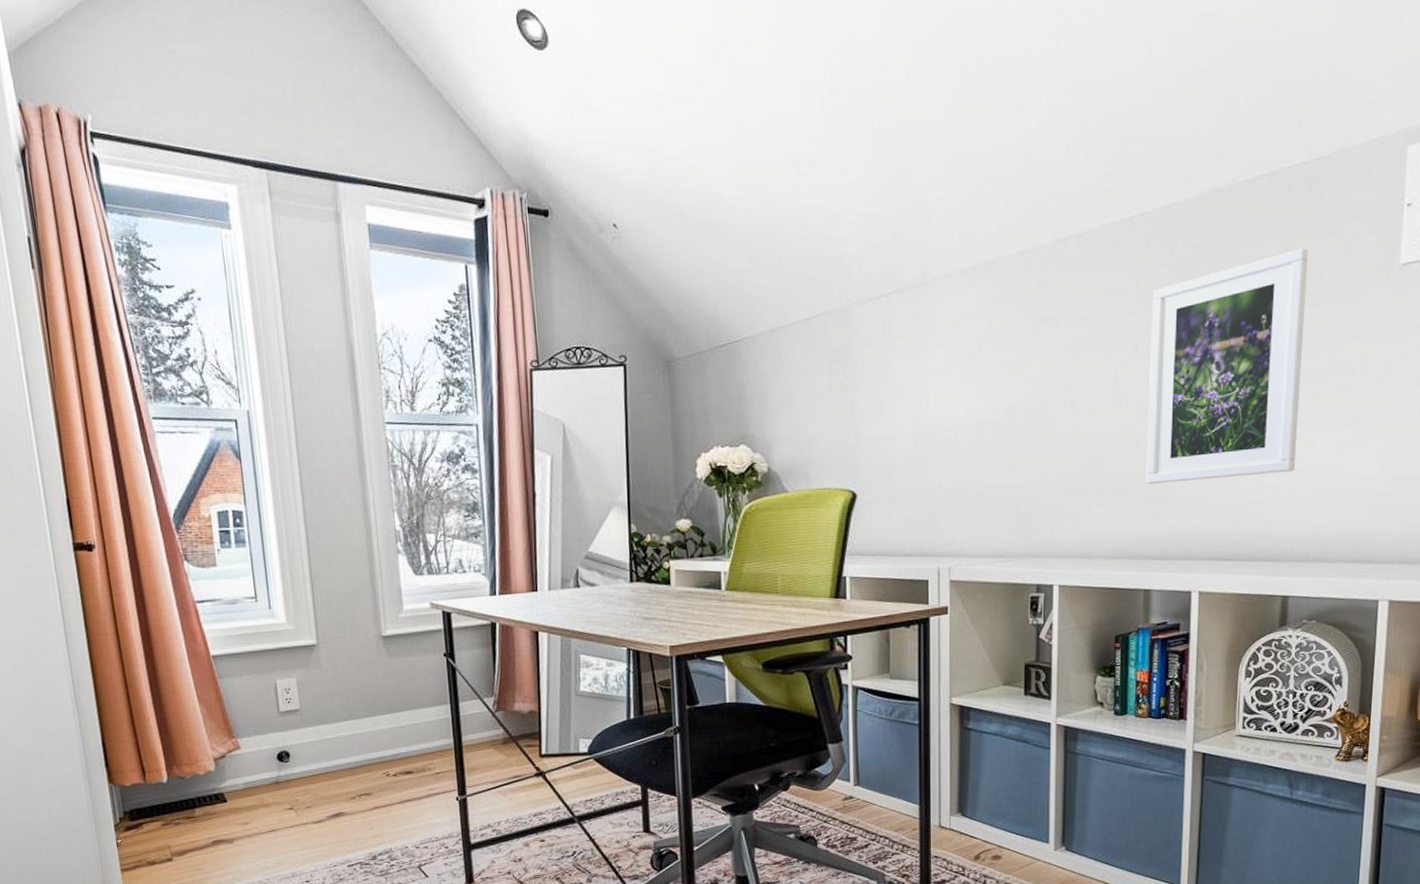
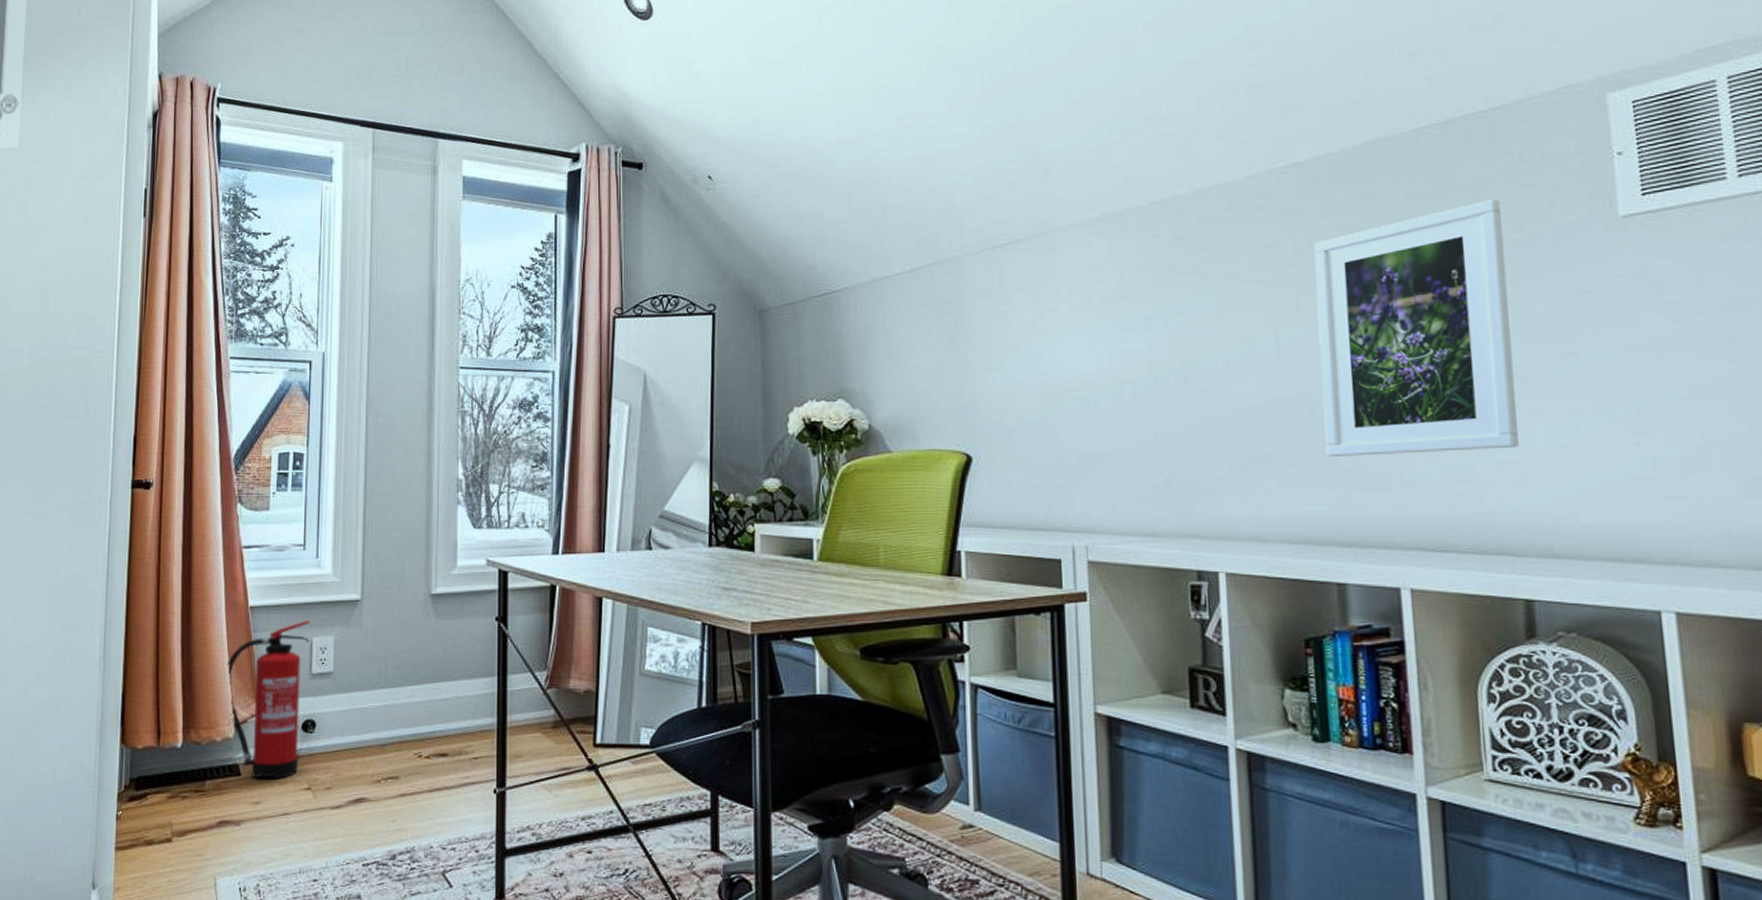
fire extinguisher: none [198,665,279,804] -> present [227,620,310,779]

